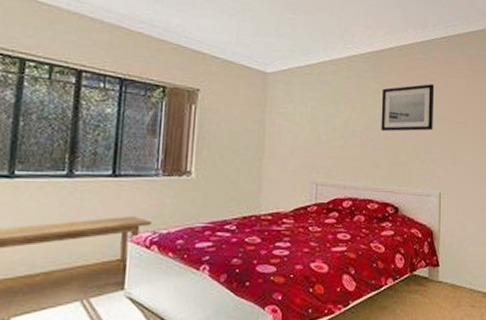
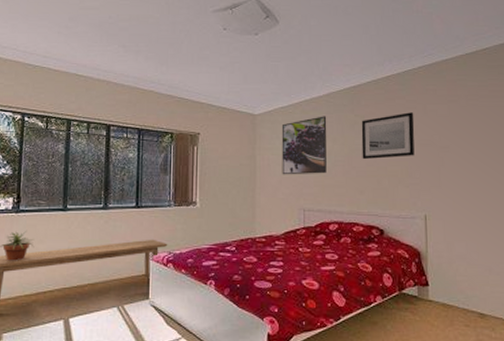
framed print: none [294,80,346,145] -> present [281,116,327,175]

